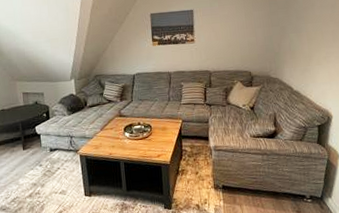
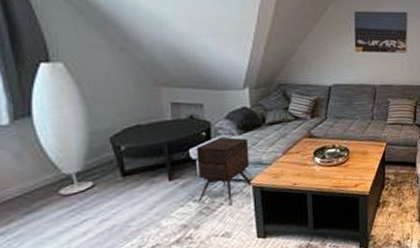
side table: none [40,117,79,169] -> present [196,136,252,205]

